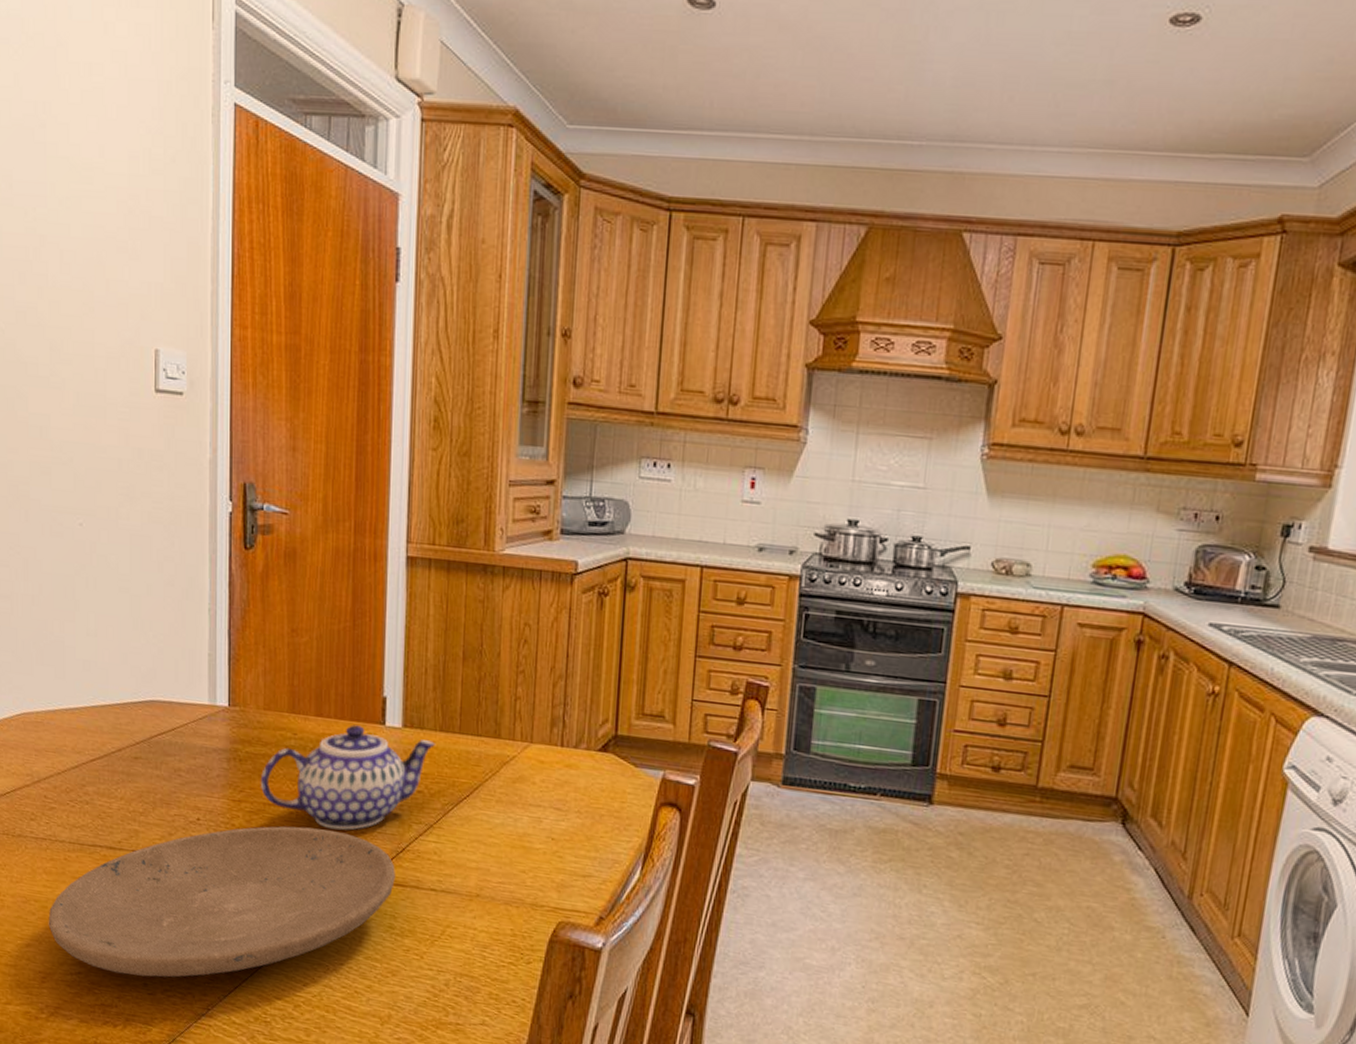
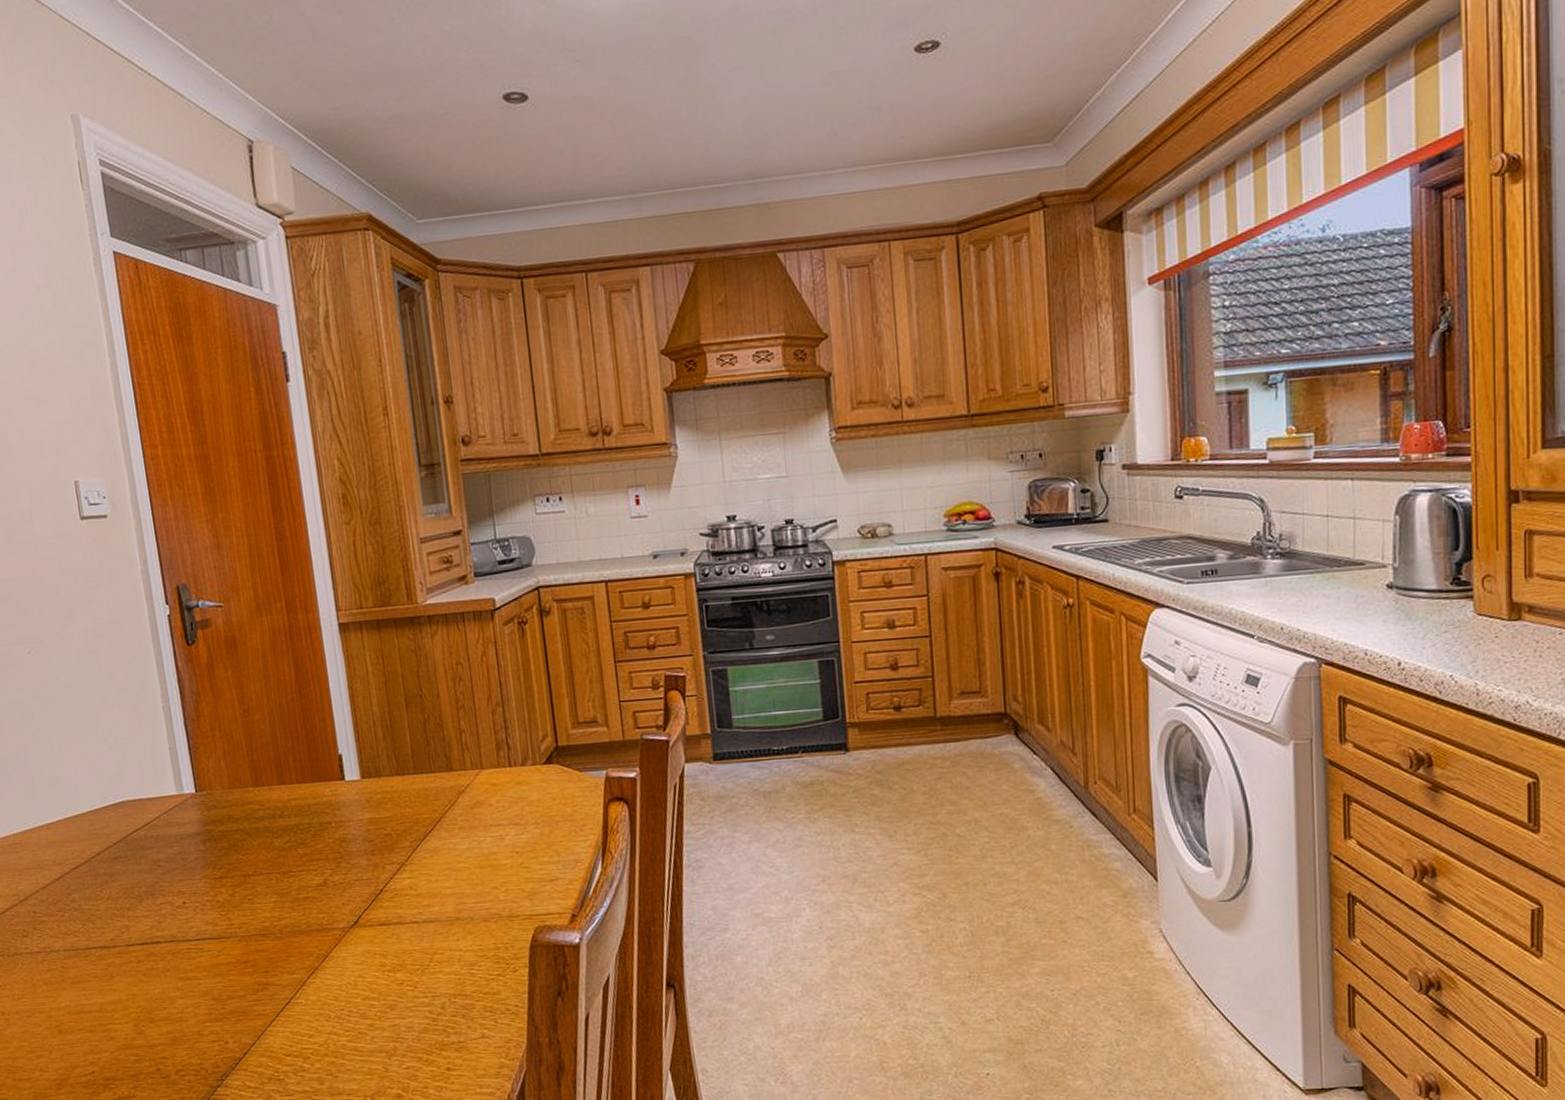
plate: present [48,826,395,978] -> none [54,887,379,1065]
teapot: present [261,725,435,830] -> none [237,785,394,886]

